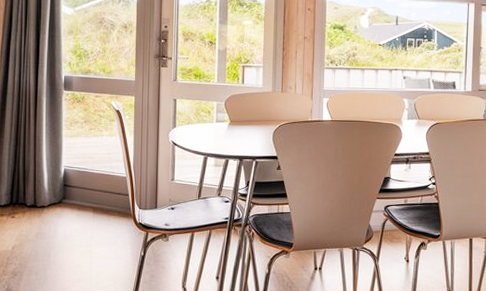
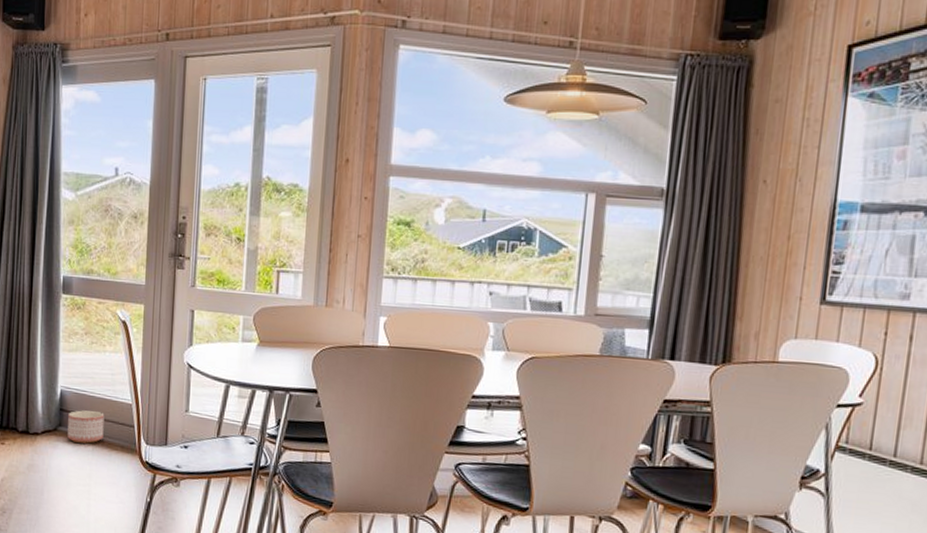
planter: none [71,184,103,212] -> present [67,410,105,444]

